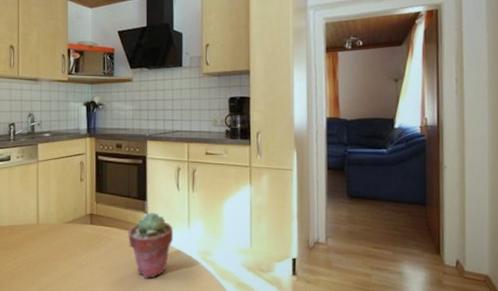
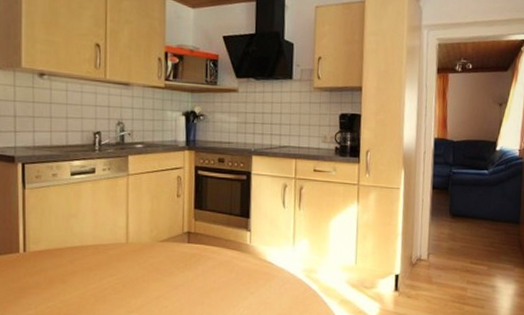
potted succulent: present [128,213,173,279] -> none [229,230,277,298]

